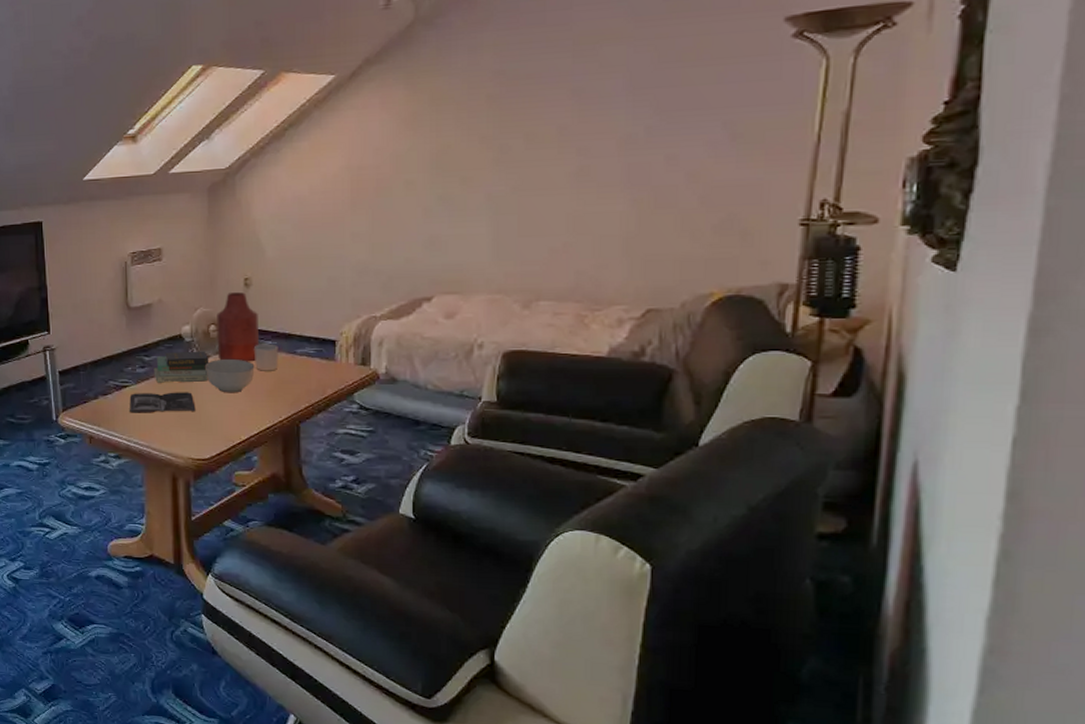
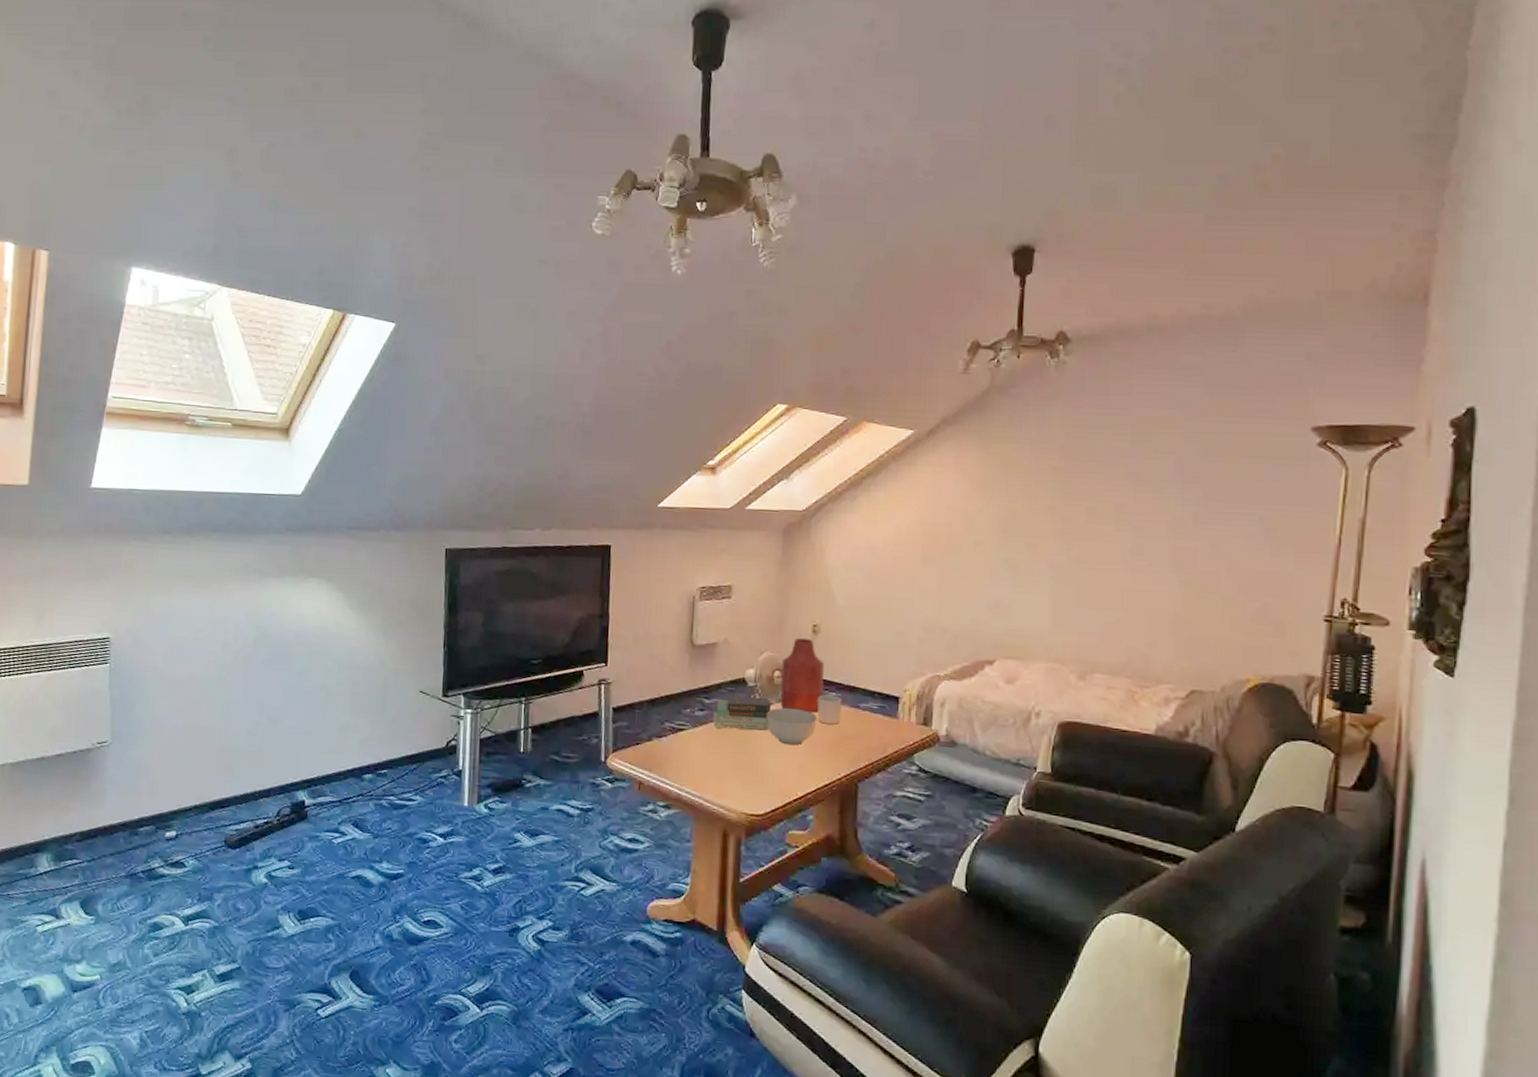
magazine: present [129,392,196,413] -> none [684,737,754,763]

